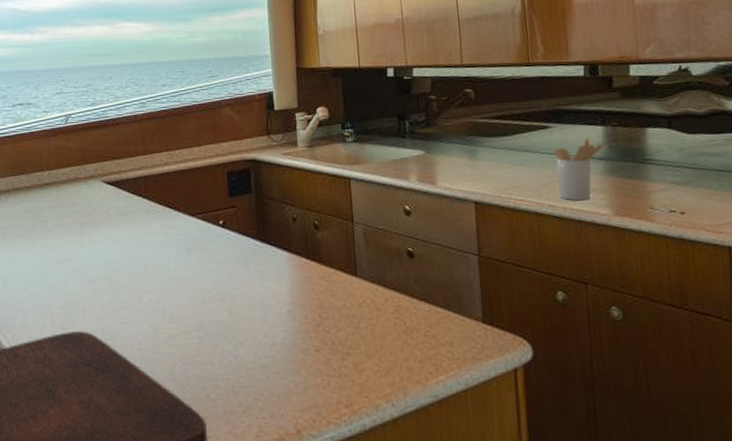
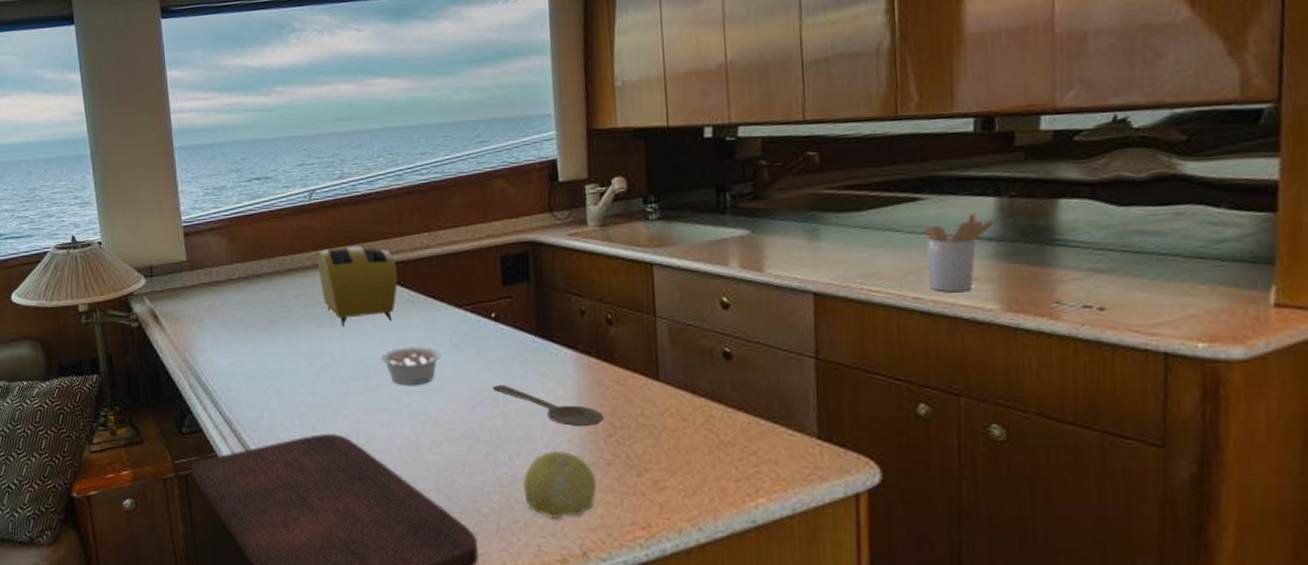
toaster: none [71,163,140,234] -> present [317,246,398,327]
legume: none [124,250,177,285] -> present [380,346,441,385]
wooden spoon: none [220,282,313,318] -> present [493,384,604,426]
fruit: none [246,339,308,401] -> present [523,450,597,518]

